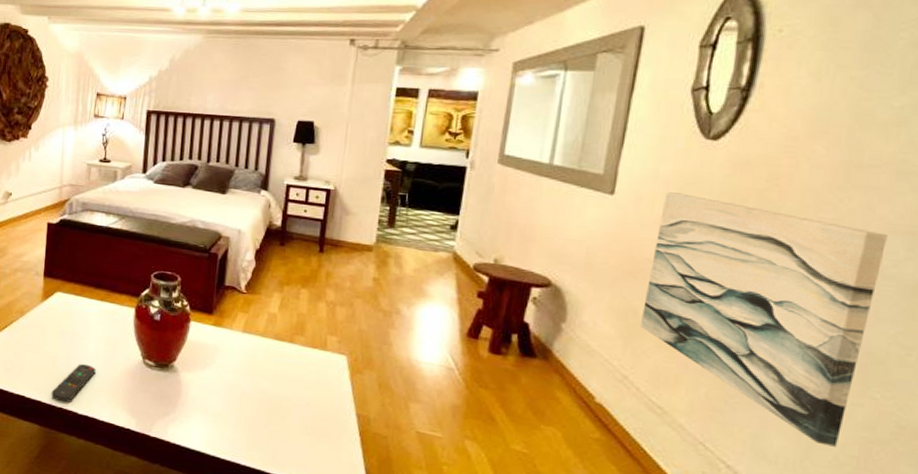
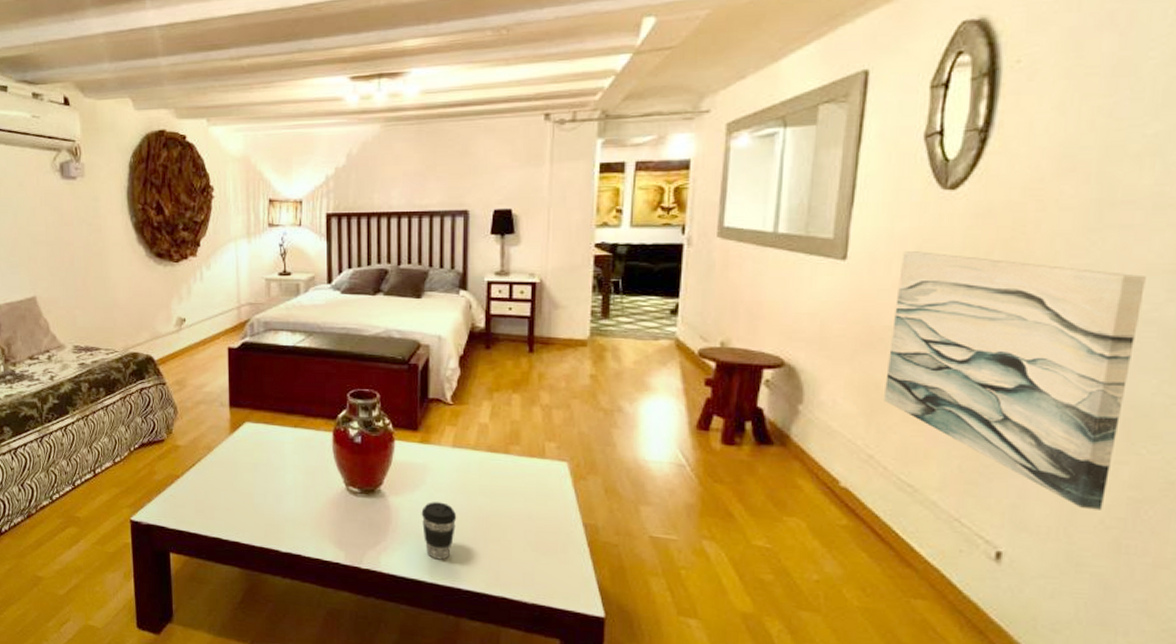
remote control: present [51,364,96,403] -> none [249,498,296,541]
coffee cup: none [209,380,242,436] -> present [421,502,457,560]

